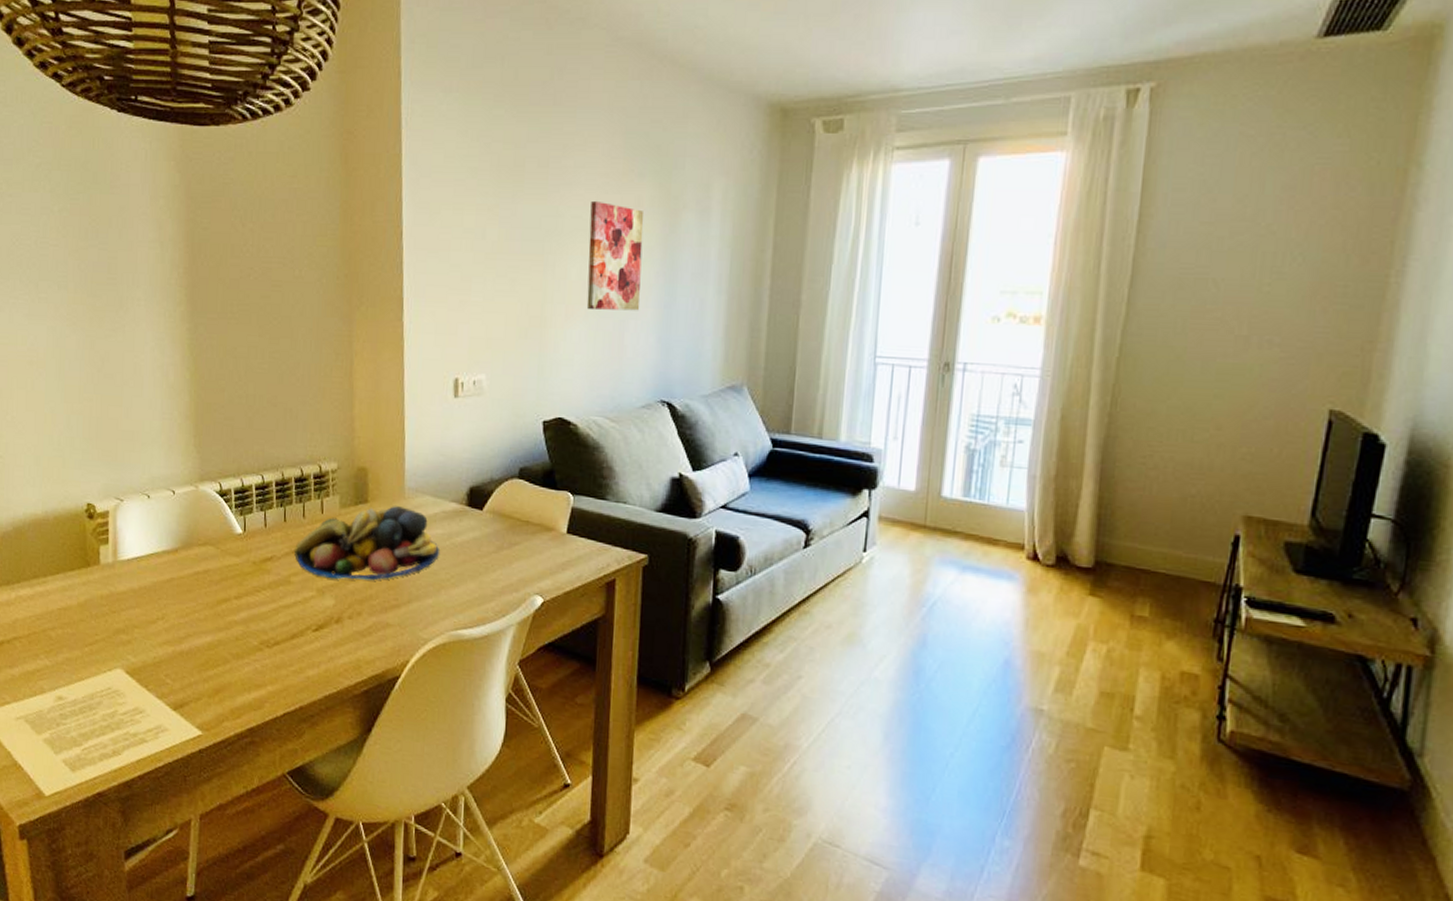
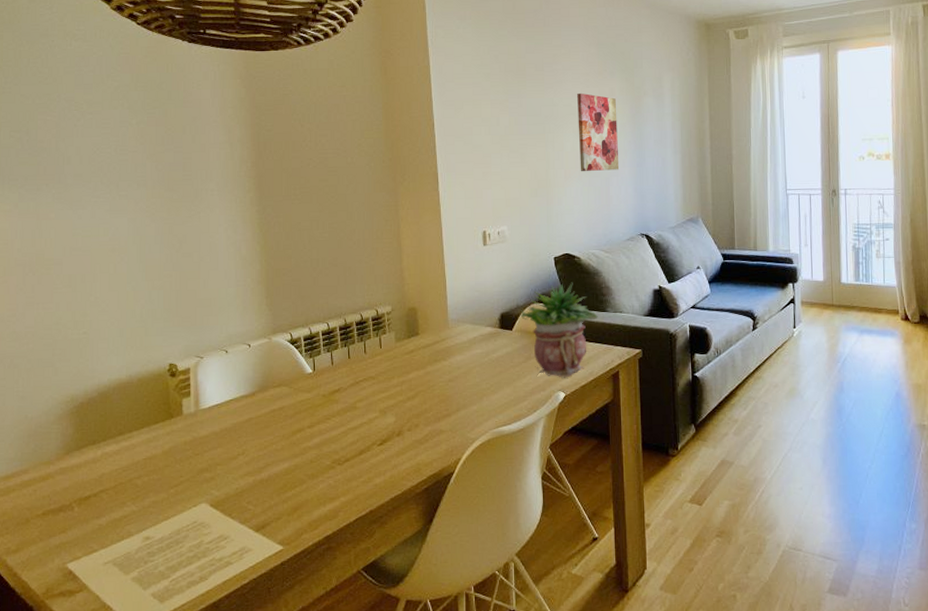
fruit bowl: present [294,506,439,581] -> none [359,335,480,401]
potted plant: none [494,456,594,579] -> present [520,282,598,378]

